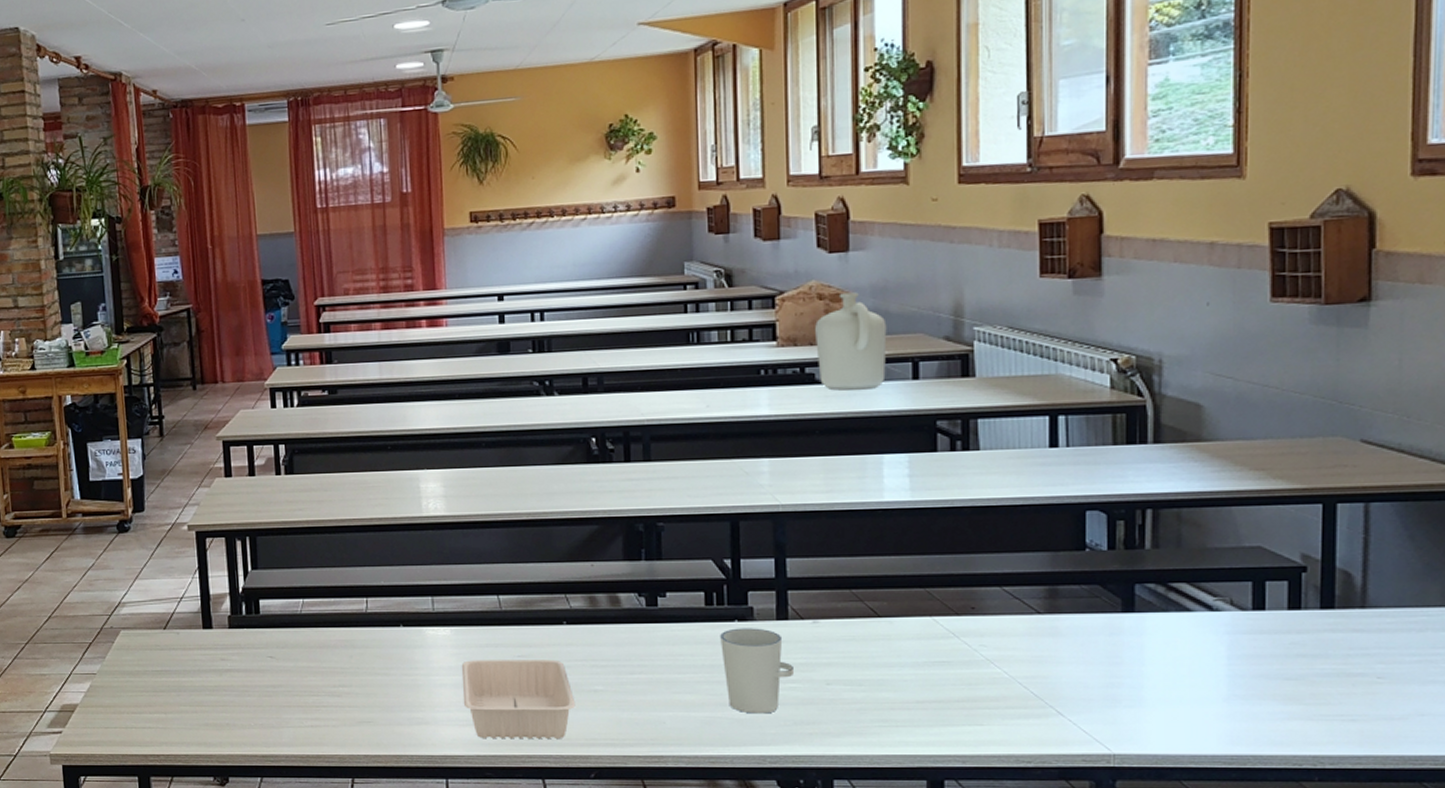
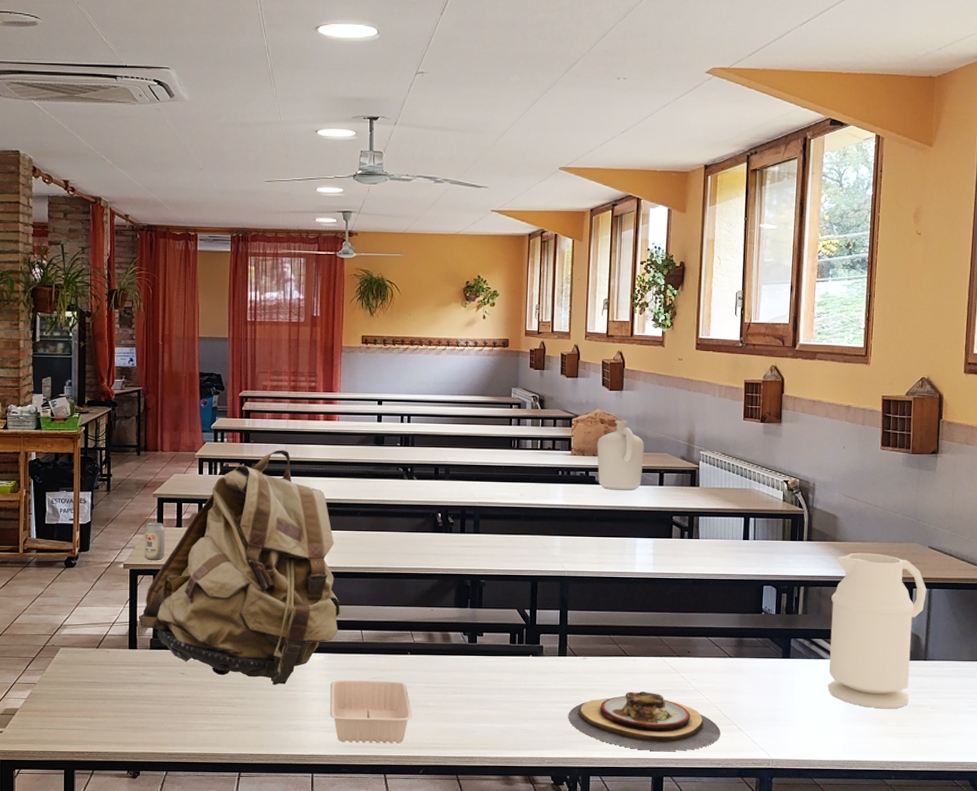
beverage can: none [209,472,238,520] -> present [144,522,165,561]
backpack: none [210,369,468,669] -> present [138,450,340,685]
cup: present [720,628,793,714] -> none [519,661,568,726]
plate: none [796,664,1030,746] -> present [568,691,721,752]
water jug: none [1198,455,1361,681] -> present [827,552,927,709]

